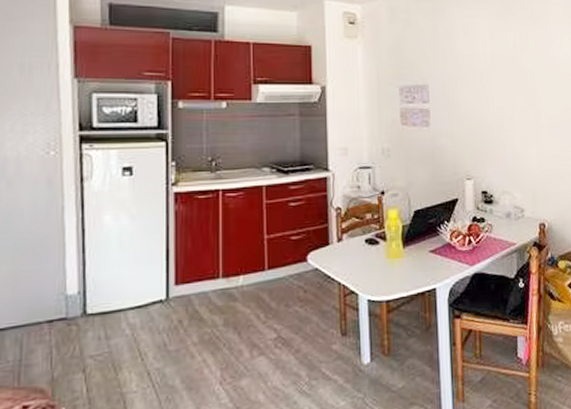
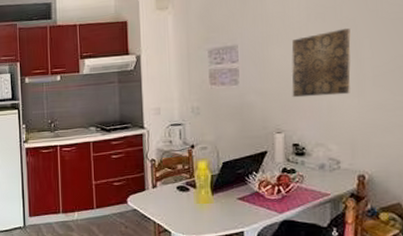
wall art: none [479,79,530,144] -> present [291,28,351,98]

